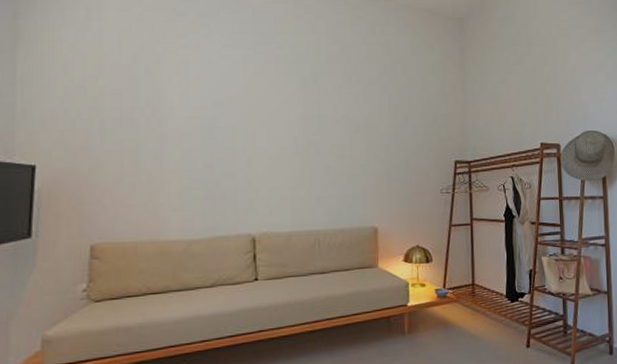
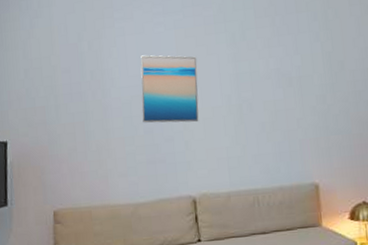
wall art: none [202,87,266,161] -> present [141,55,199,123]

